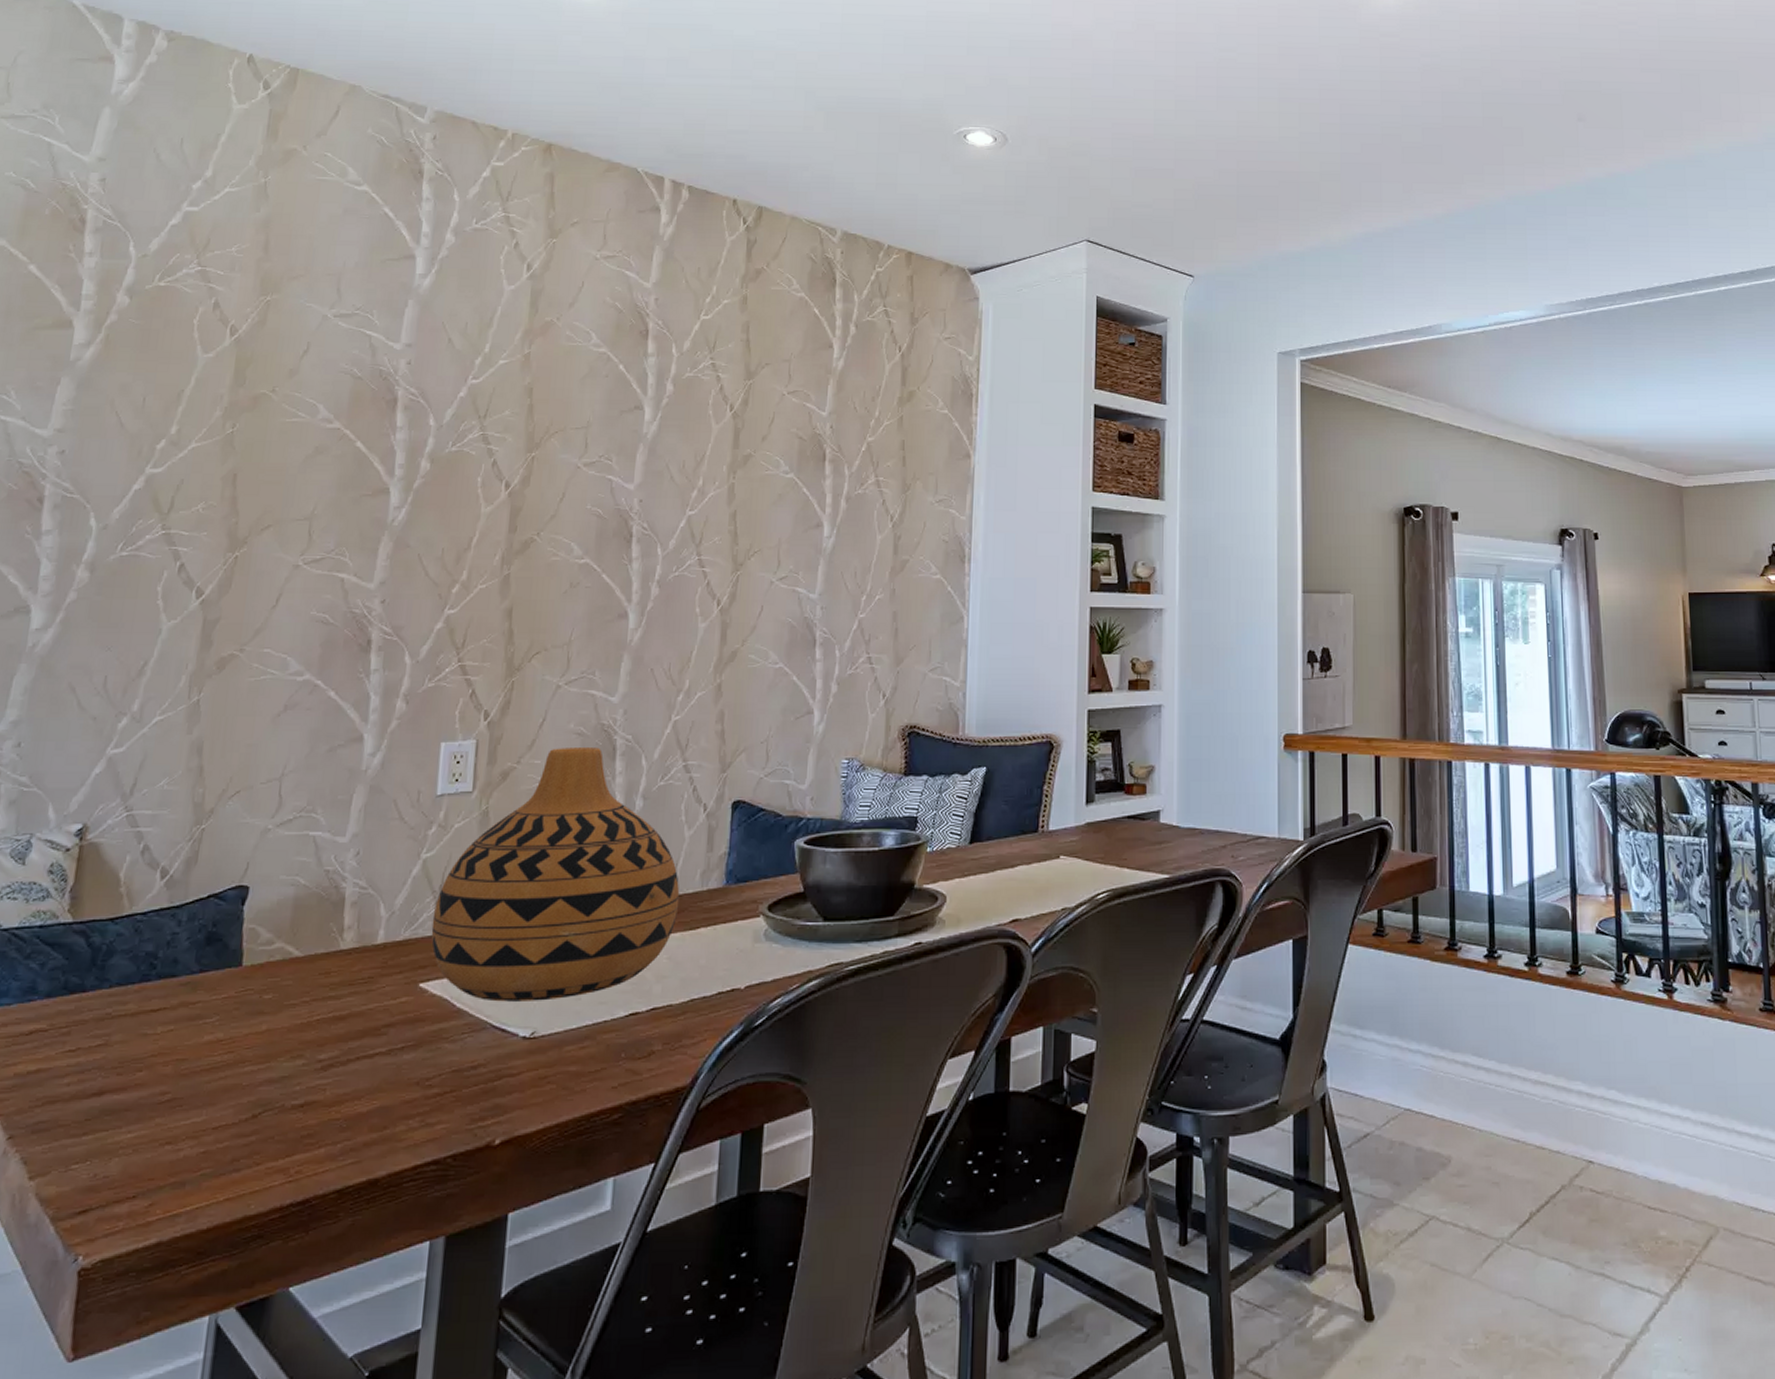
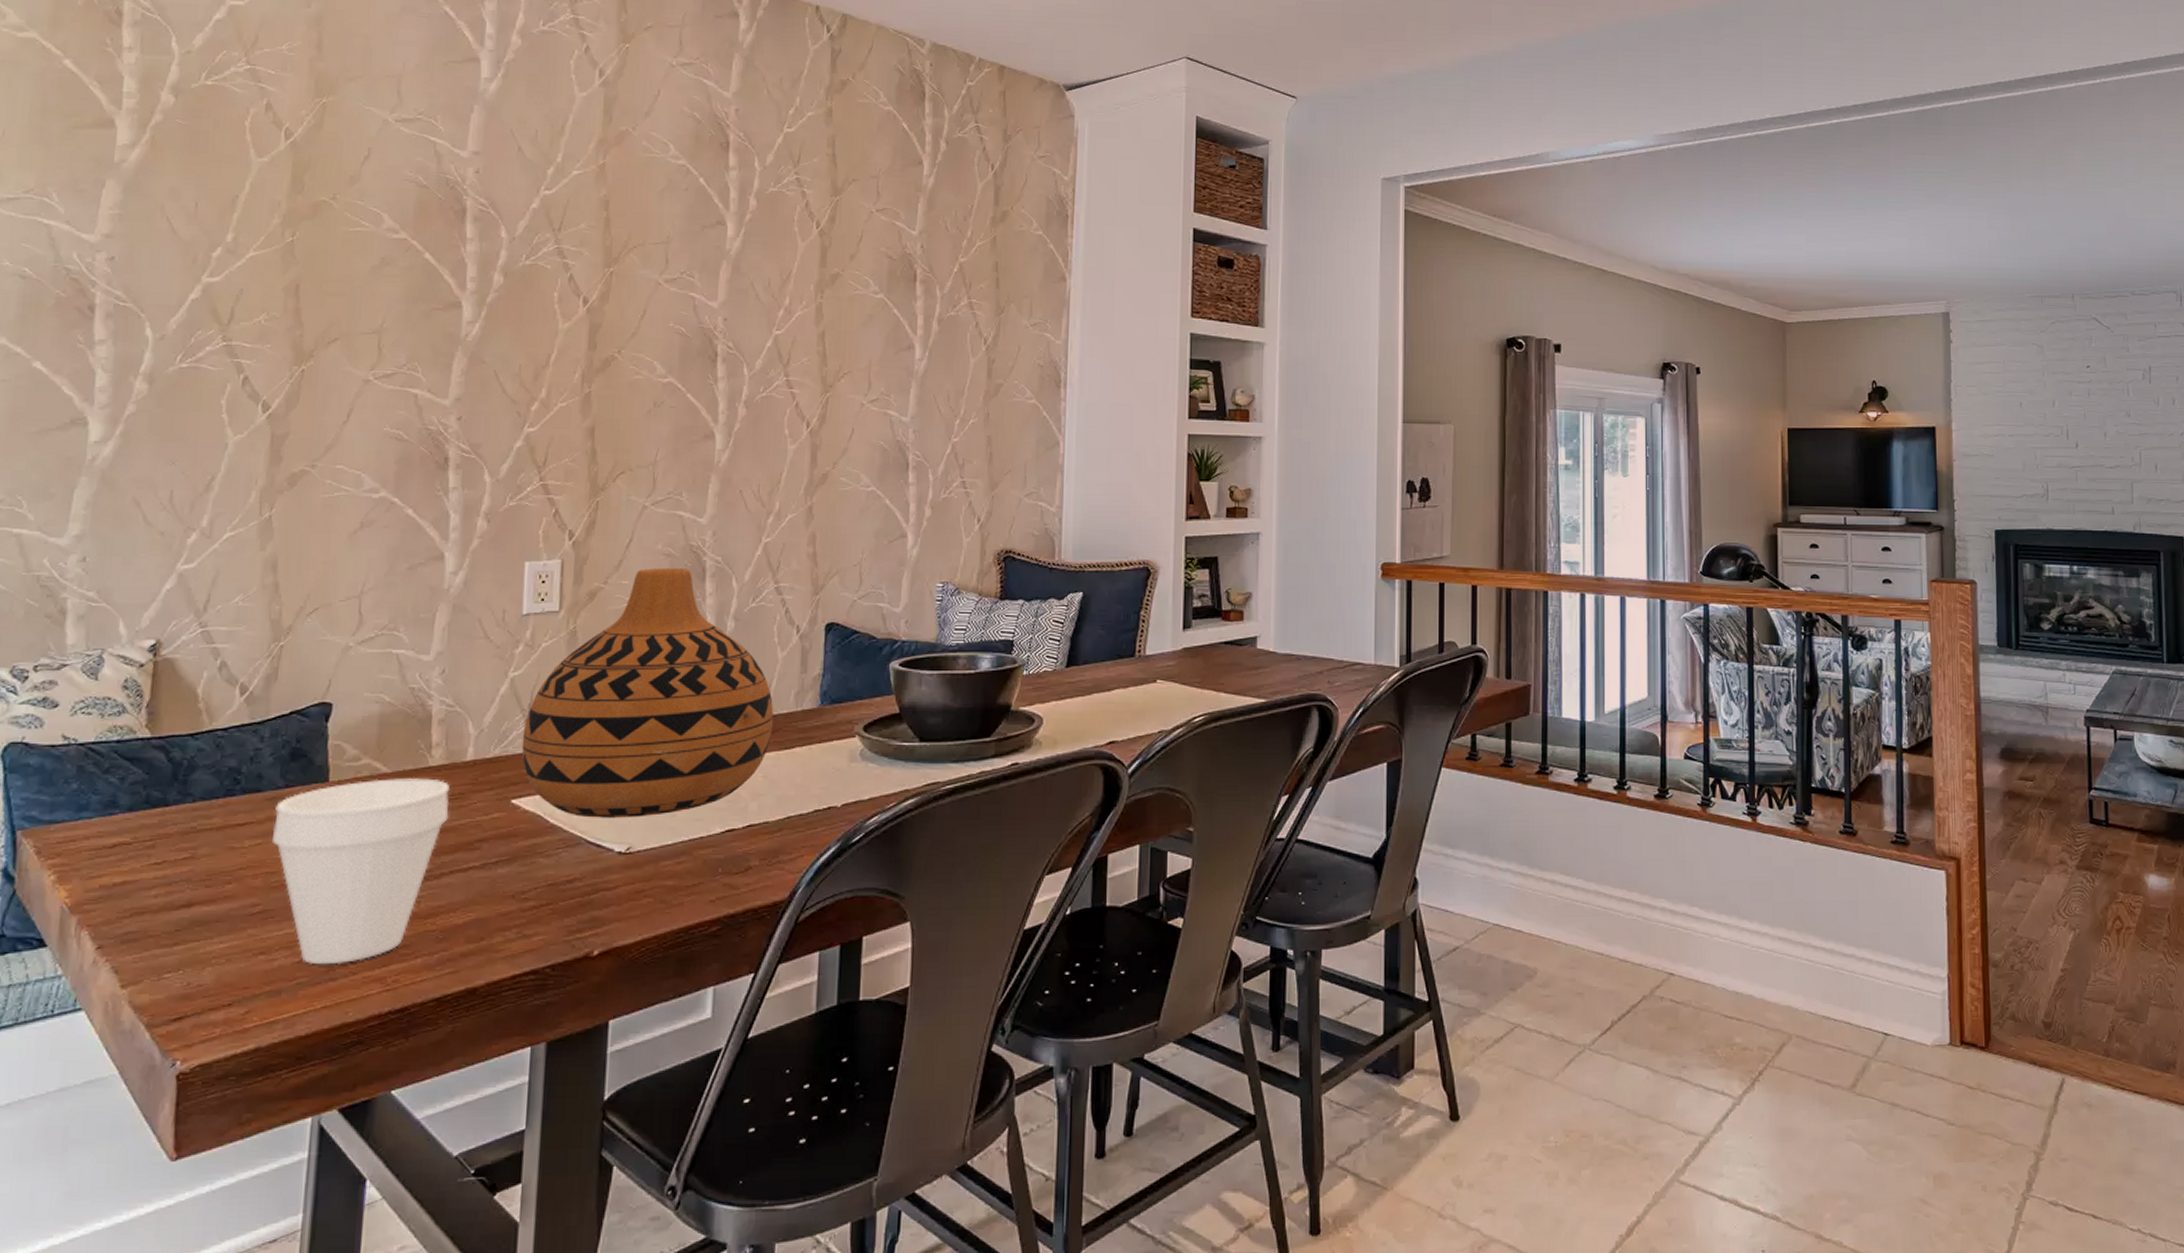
cup: none [183,962,359,1155] -> present [271,778,450,965]

